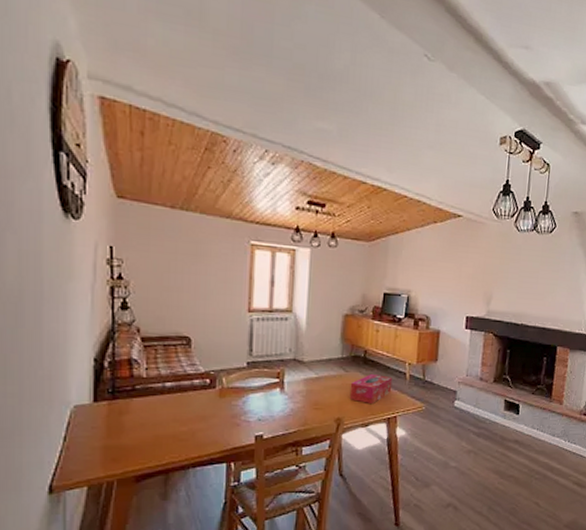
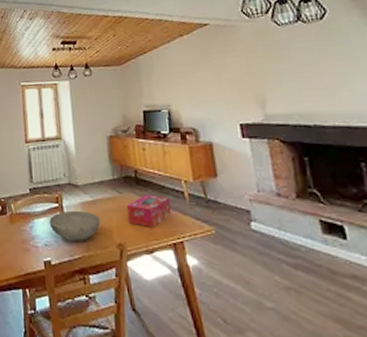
bowl: none [266,386,322,416] -> present [49,210,101,241]

